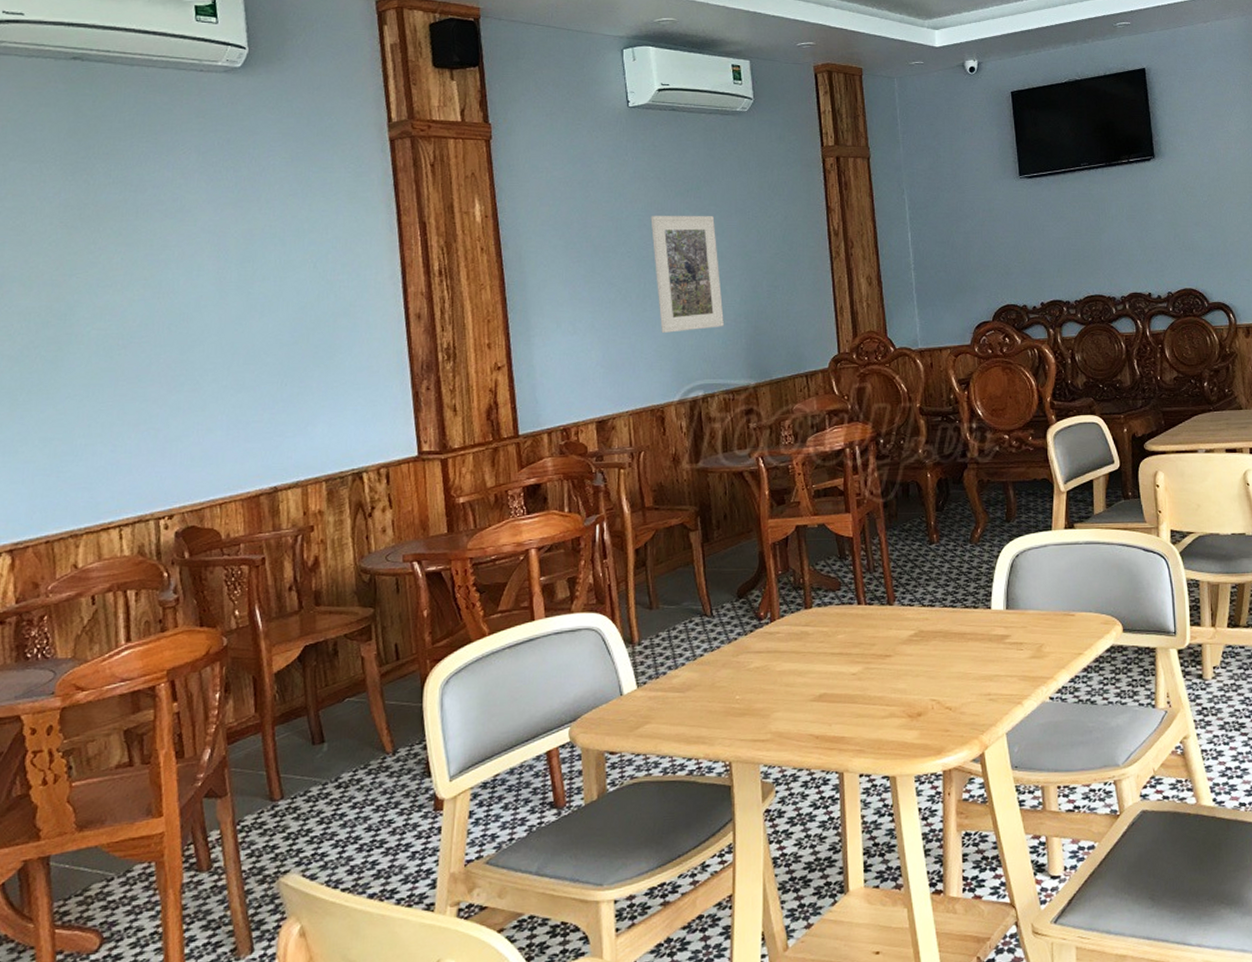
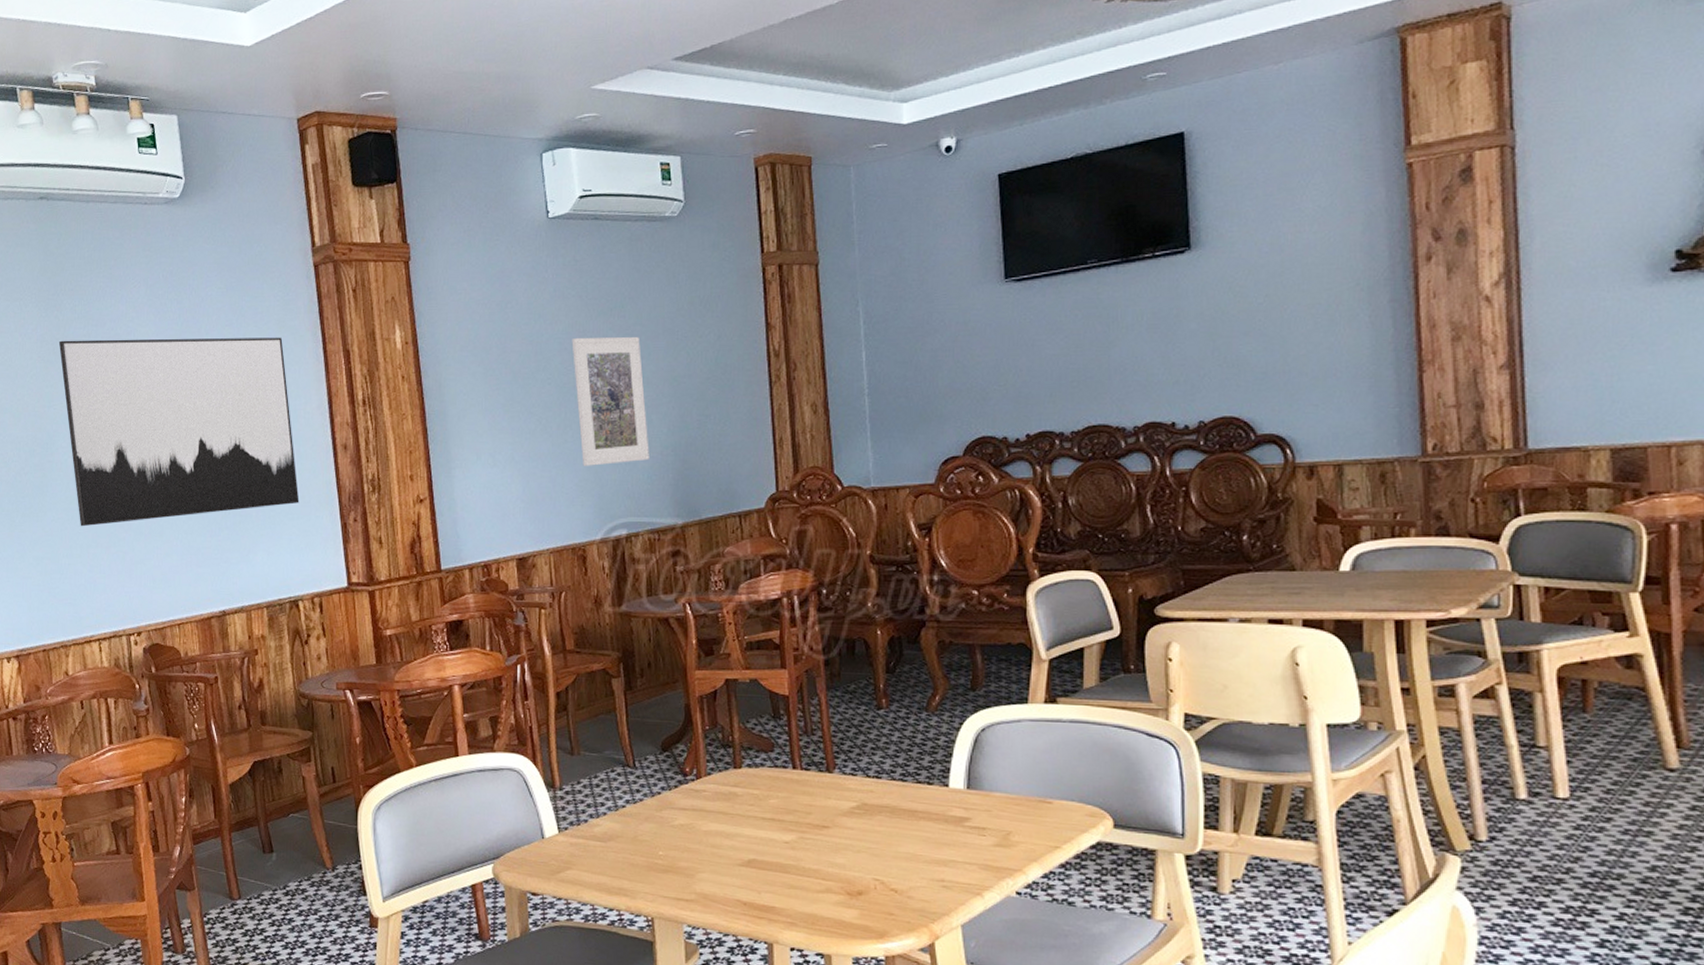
wall art: none [86,205,367,404] -> present [58,337,300,527]

